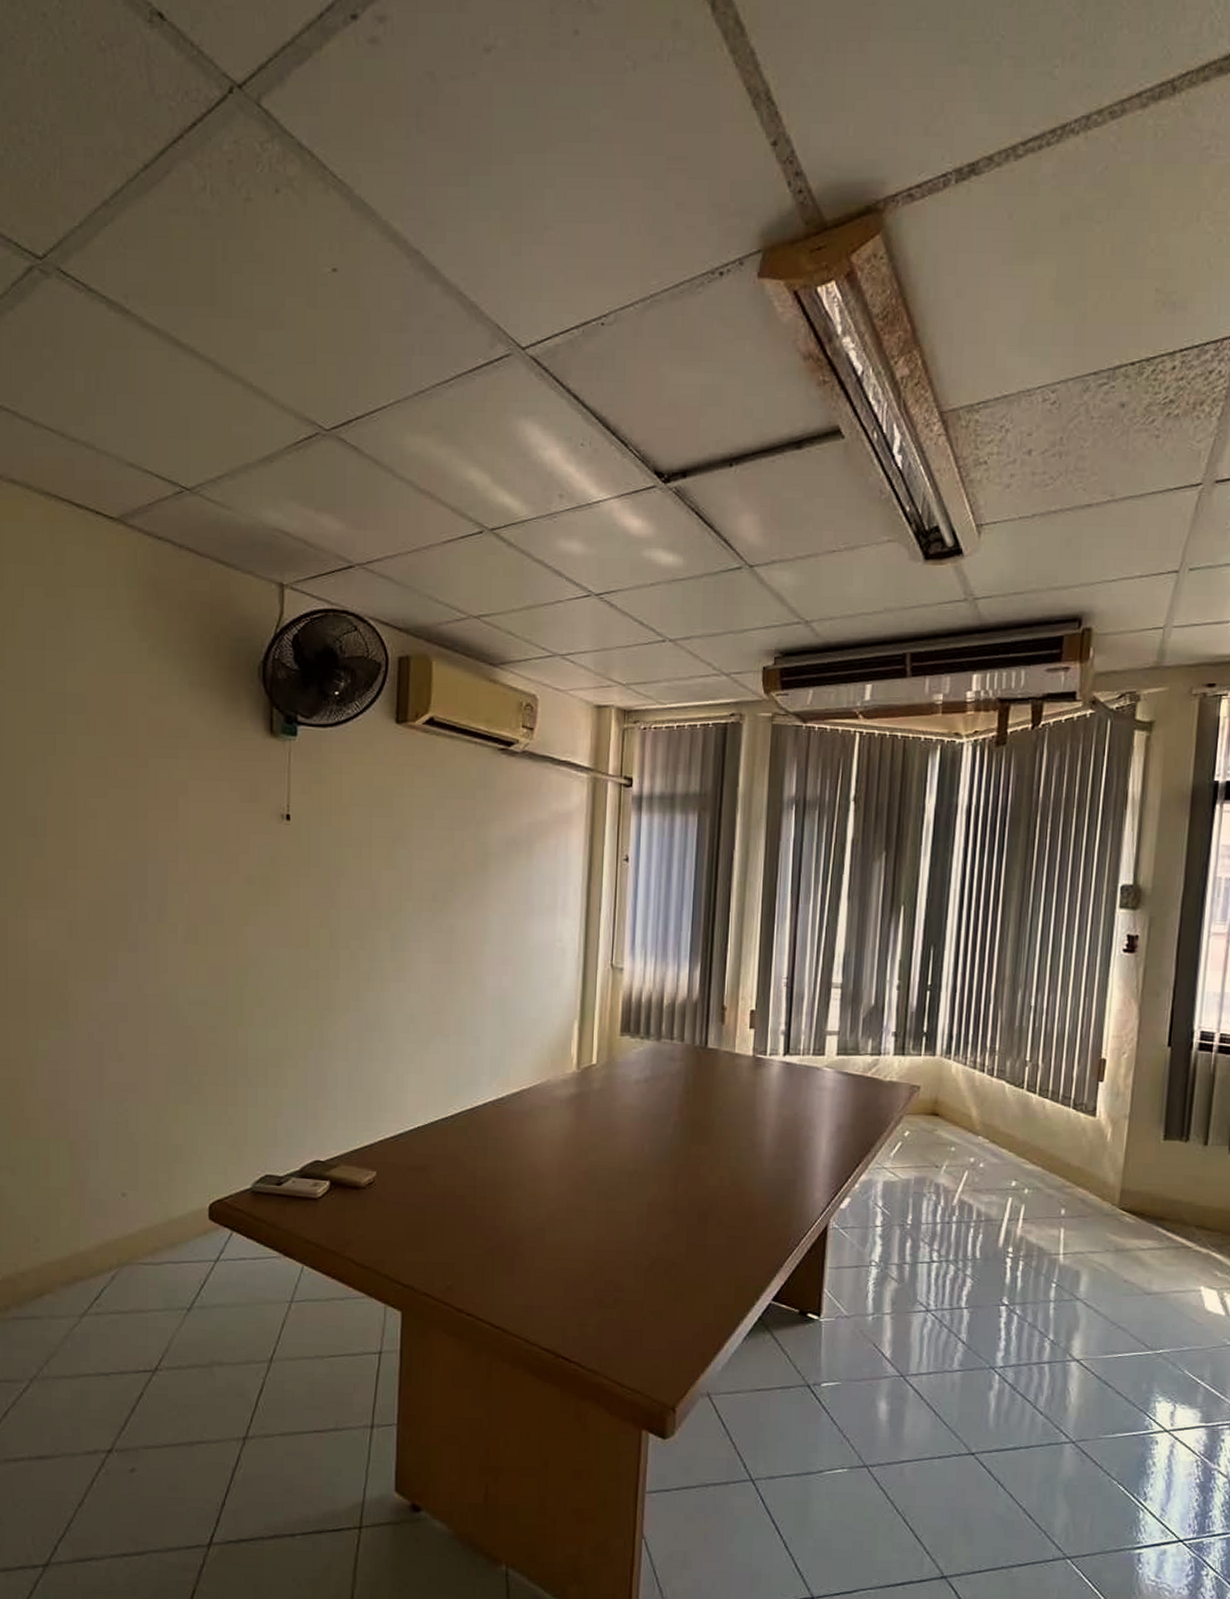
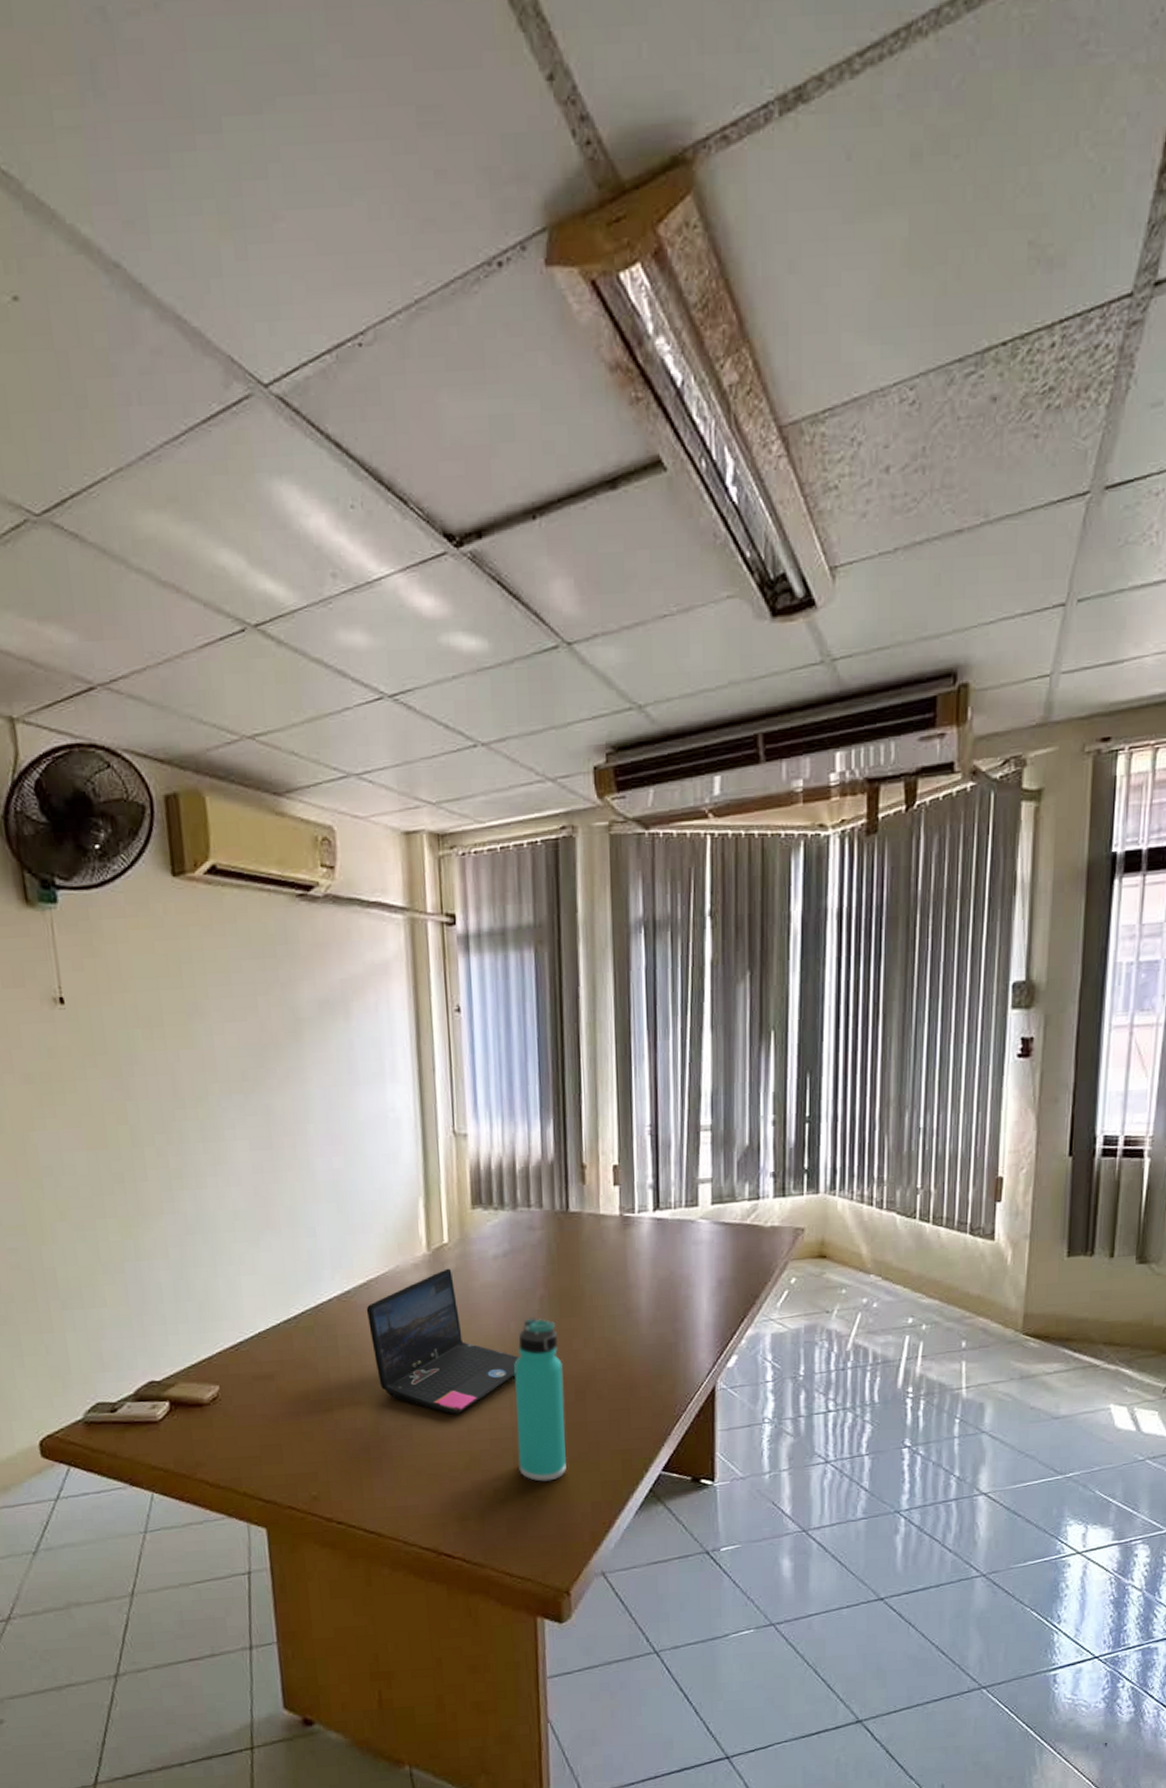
laptop: none [516,1087,651,1224] -> present [366,1268,521,1414]
thermos bottle: none [639,1141,689,1298] -> present [514,1318,567,1482]

